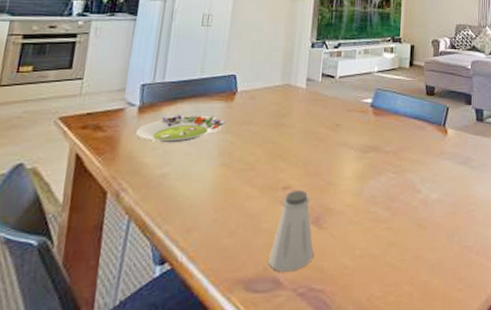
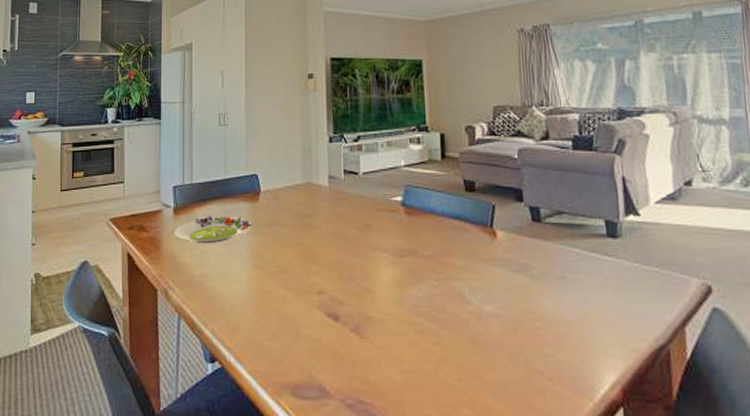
saltshaker: present [268,189,314,272] -> none [312,295,358,381]

